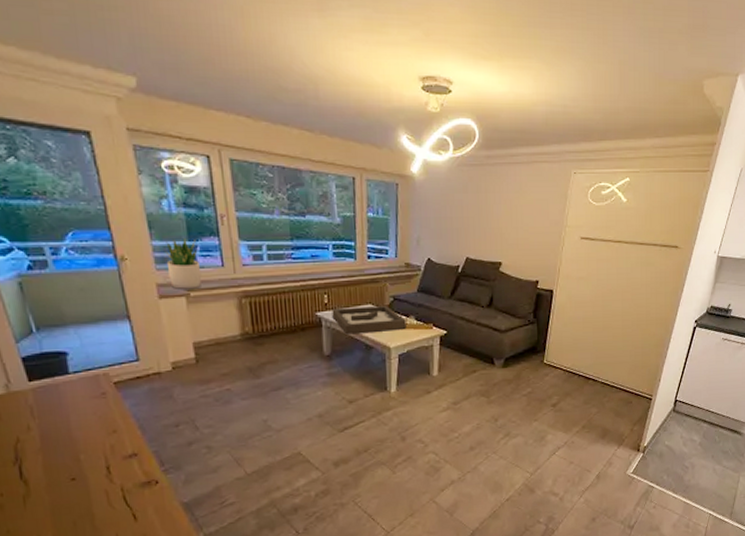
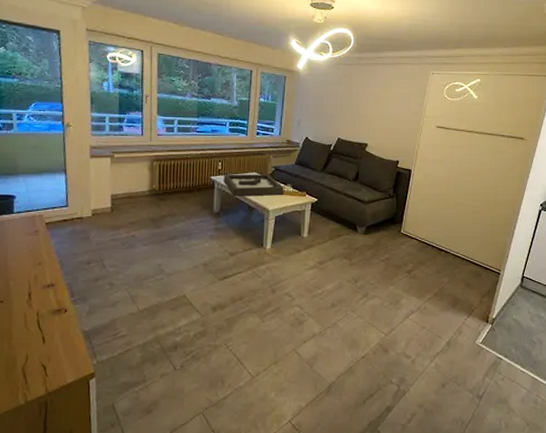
planter: present [165,237,202,291] -> none [100,111,125,153]

